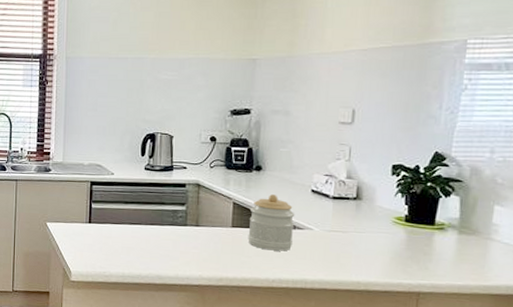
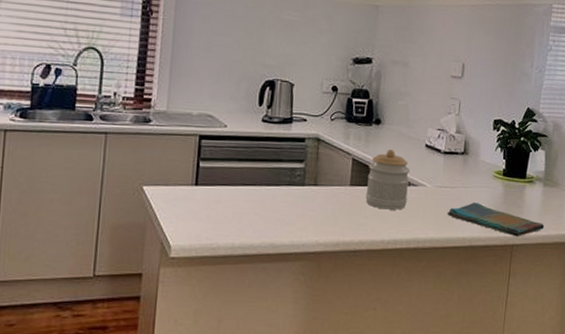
dish towel: none [337,248,460,285] -> present [447,203,545,237]

